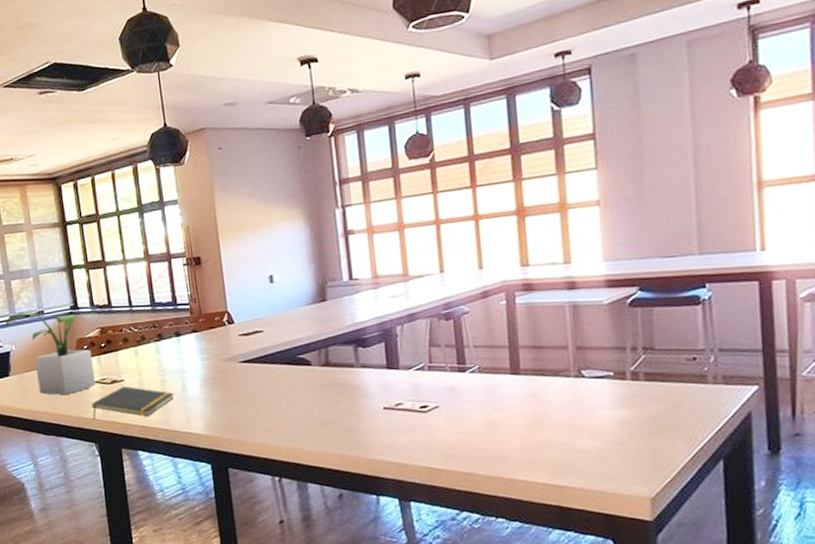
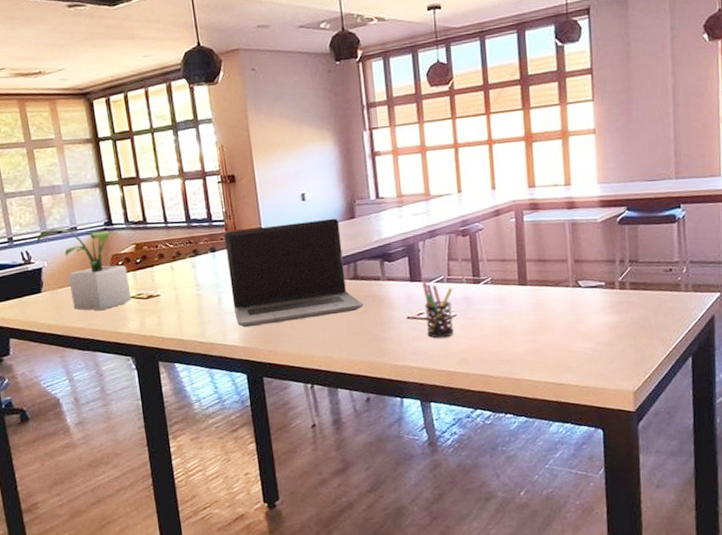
notepad: present [91,386,175,420] -> none [127,300,211,334]
laptop computer: none [189,301,336,415] -> present [224,218,364,328]
pen holder: none [400,369,436,431] -> present [422,281,454,338]

